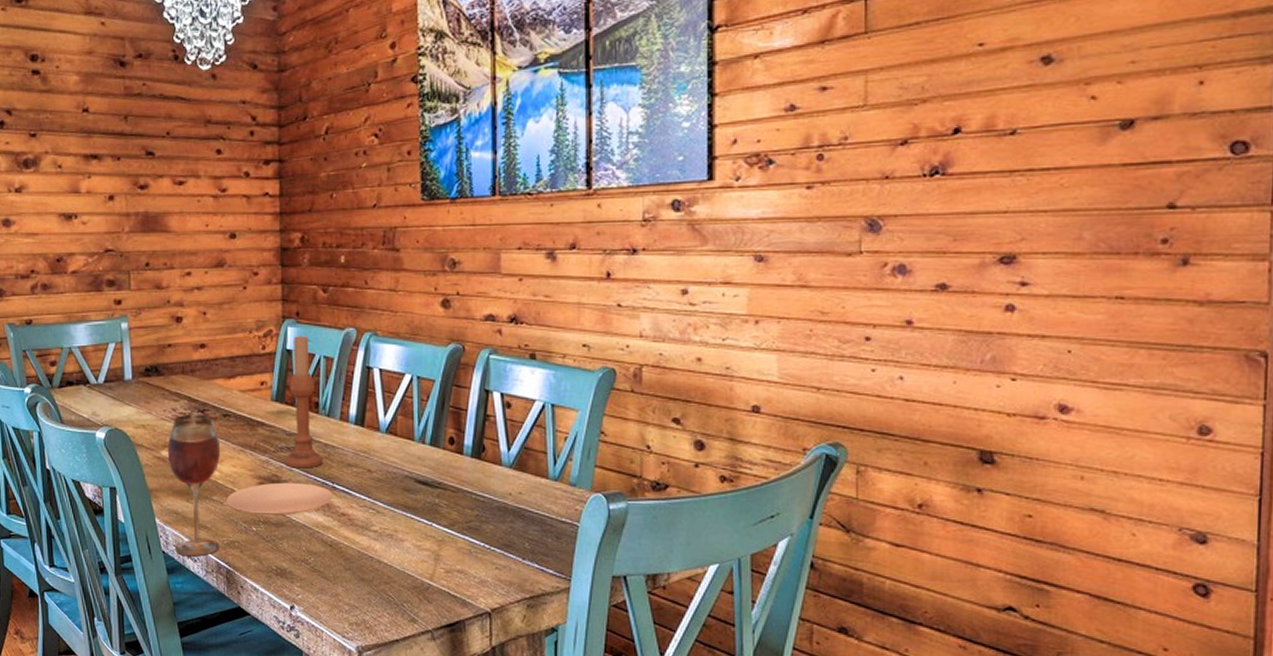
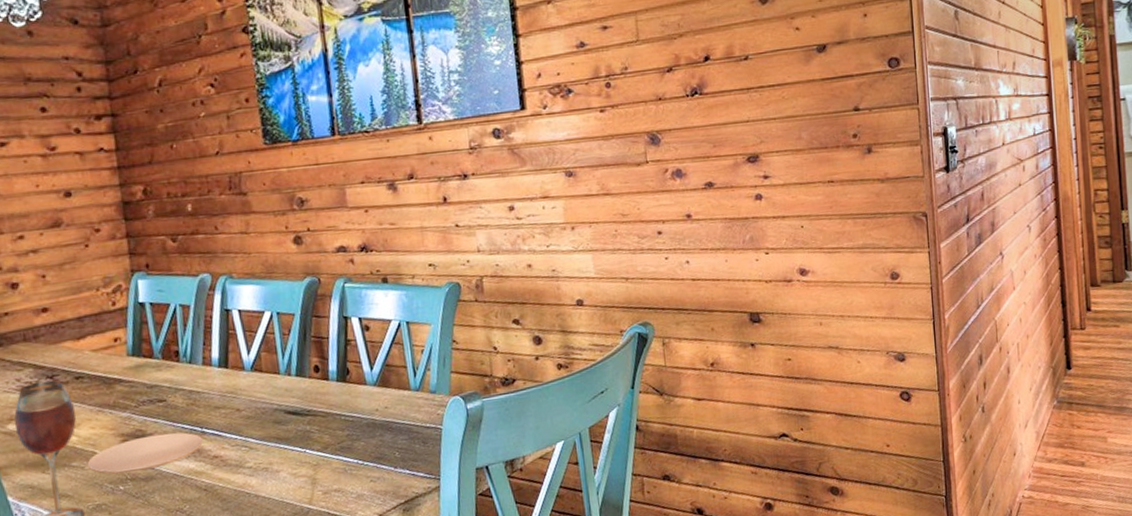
candlestick: present [285,335,323,468] -> none [145,286,189,420]

